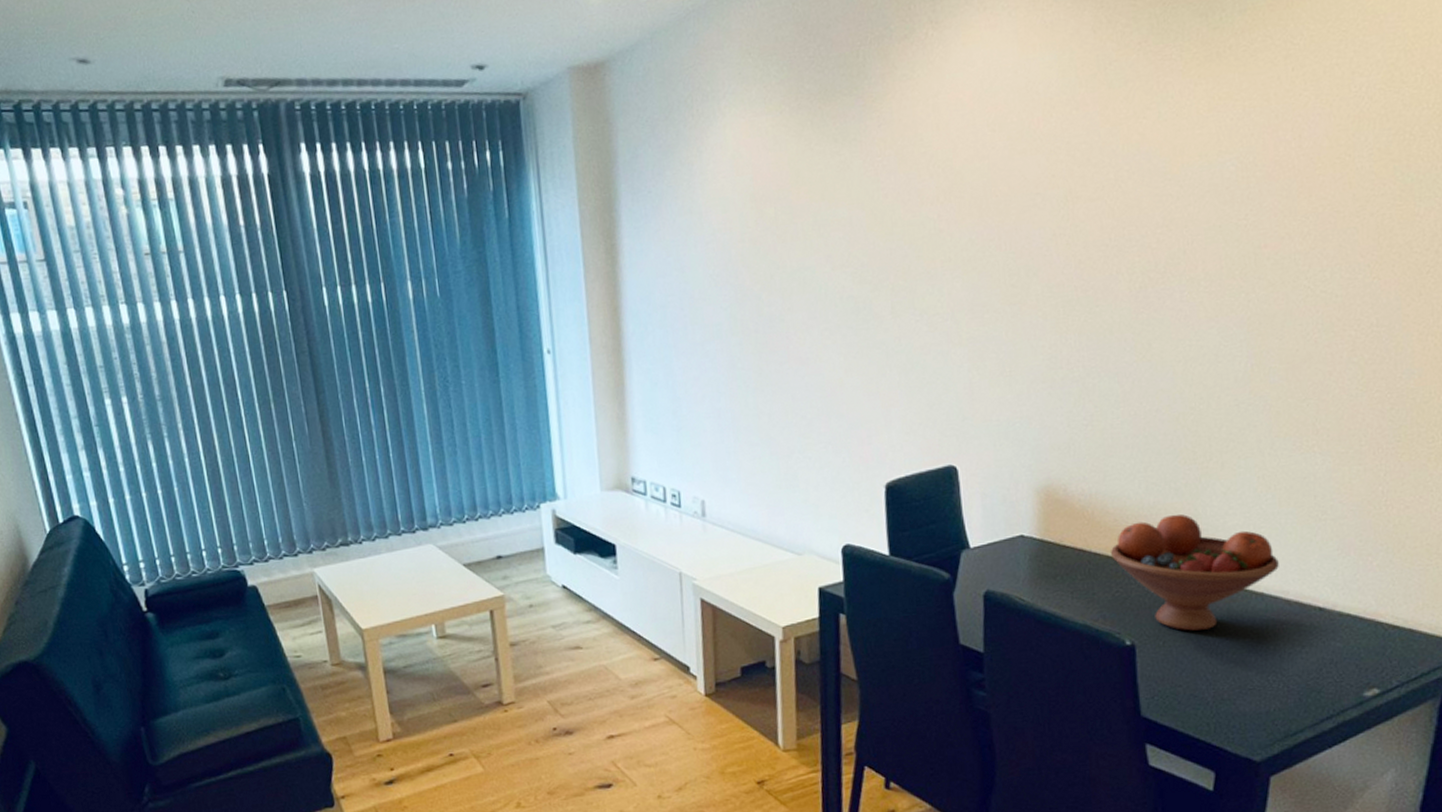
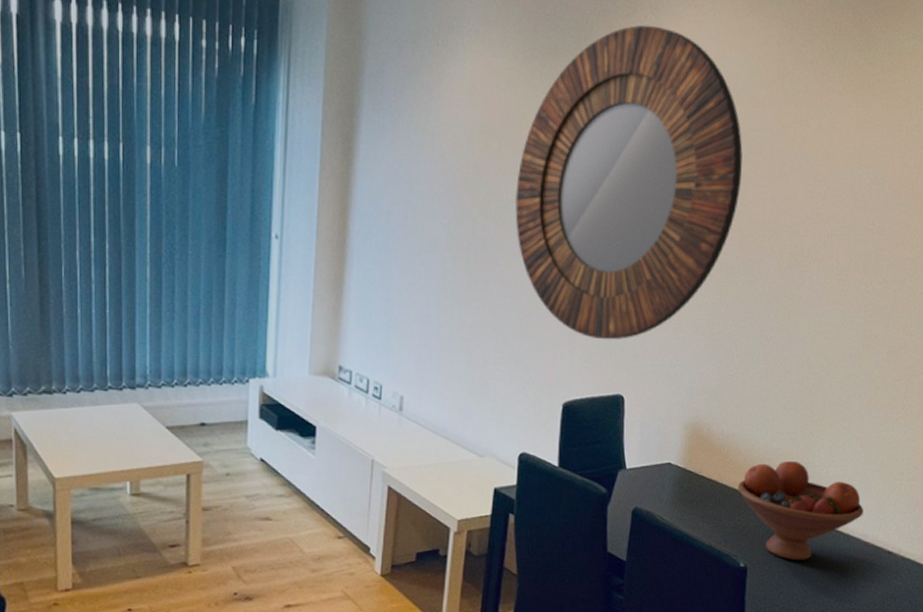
home mirror: none [800,41,1070,407] -> present [514,25,743,340]

